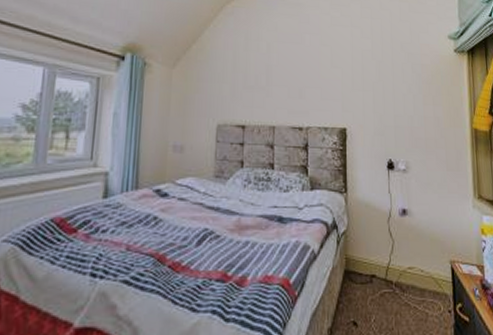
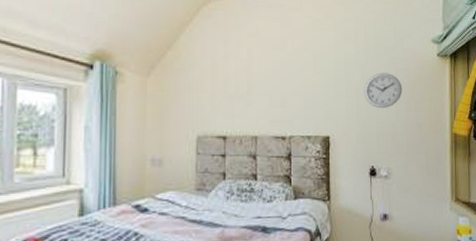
wall clock: none [380,67,420,102] -> present [363,73,403,108]

